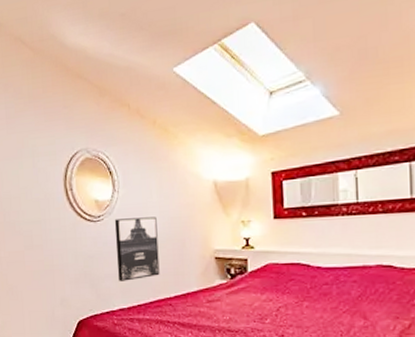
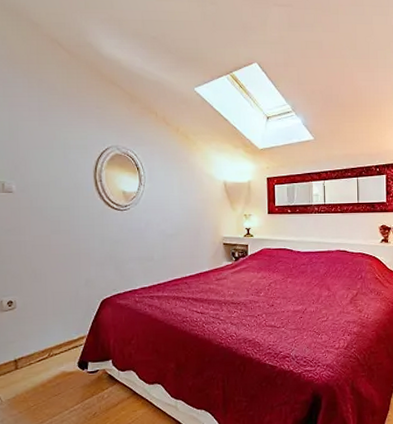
wall art: present [115,216,160,281] -> none [140,208,178,263]

